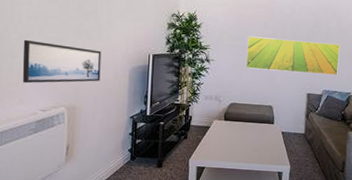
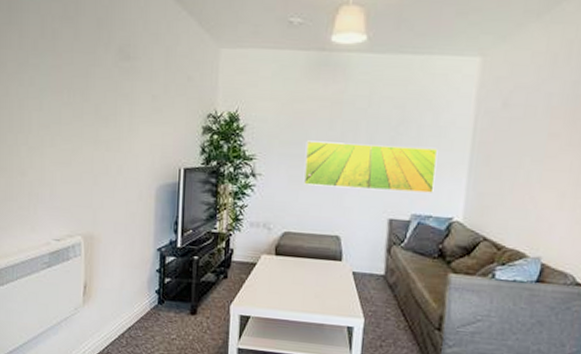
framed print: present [22,39,101,84] -> none [33,152,122,207]

